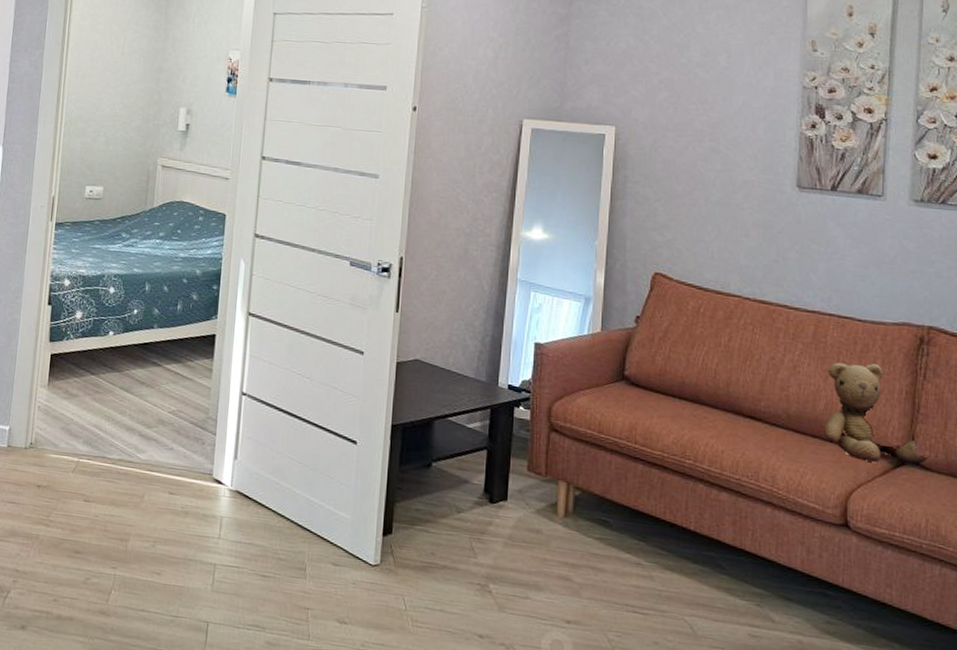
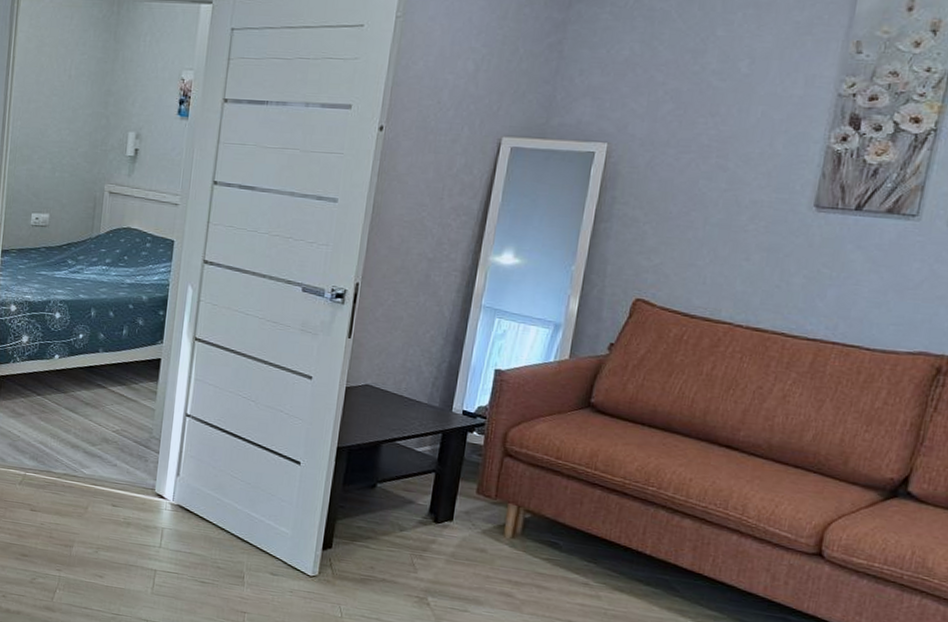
teddy bear: present [824,362,930,464] -> none [808,392,928,497]

